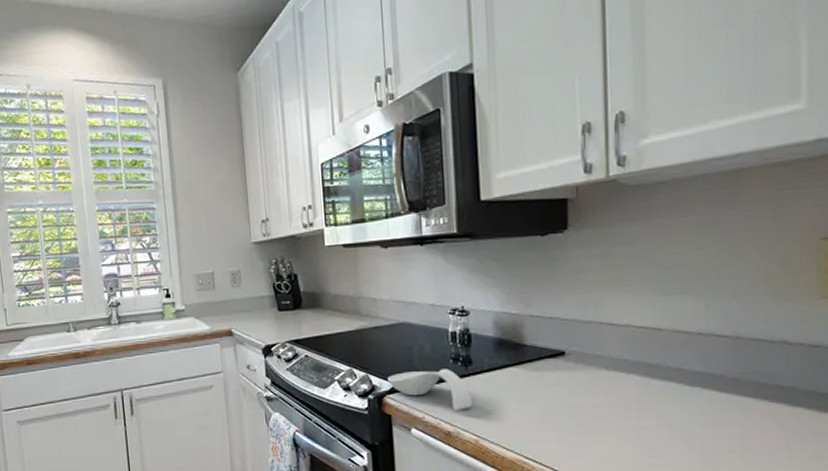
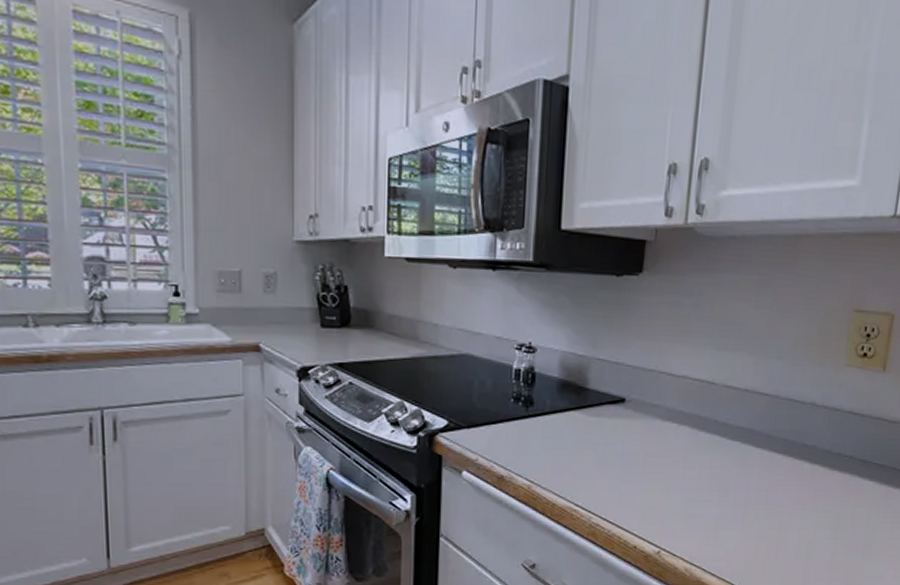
spoon rest: present [388,369,474,411] -> none [442,408,530,454]

